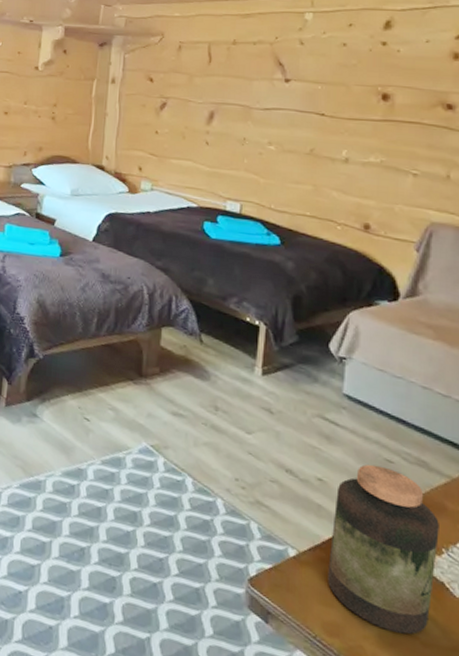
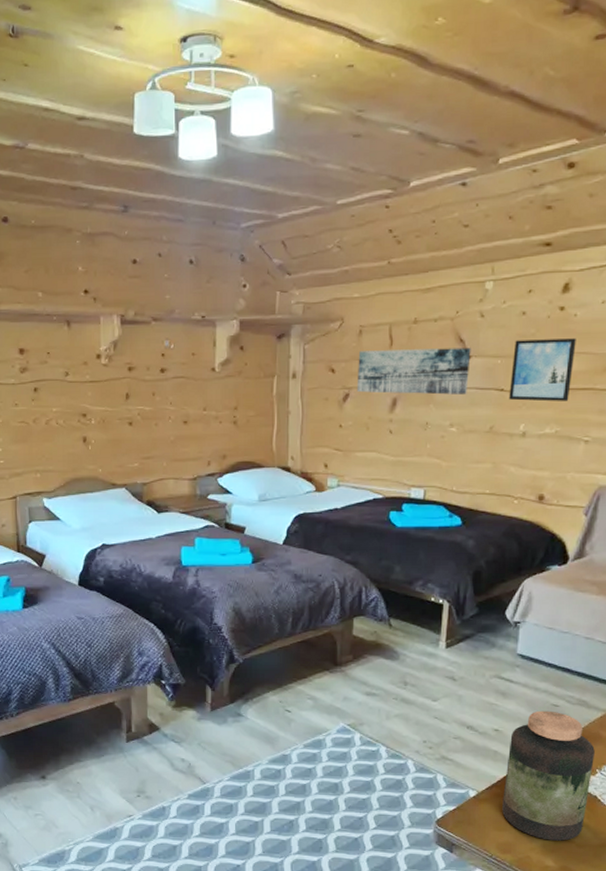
wall art: none [174,65,290,115] -> present [356,347,471,395]
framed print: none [330,69,400,132] -> present [508,338,576,402]

